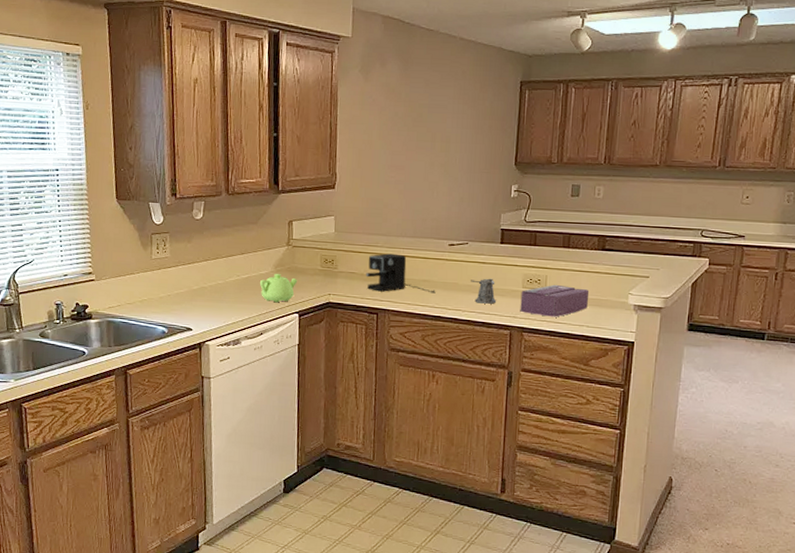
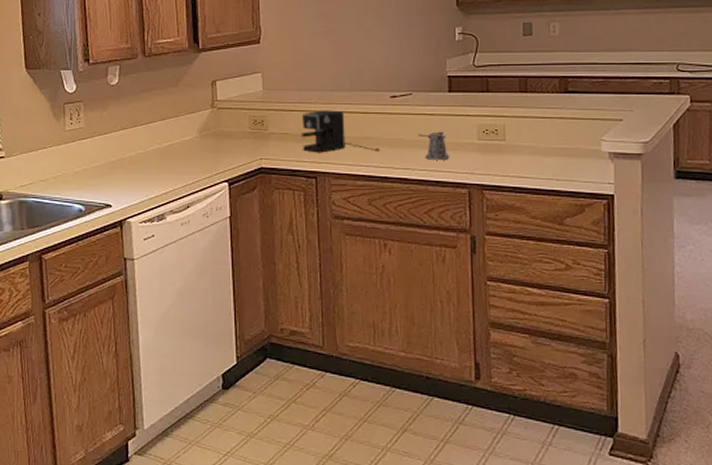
teapot: present [259,273,298,303] -> none [183,138,225,172]
tissue box: present [520,284,590,317] -> none [477,134,556,171]

